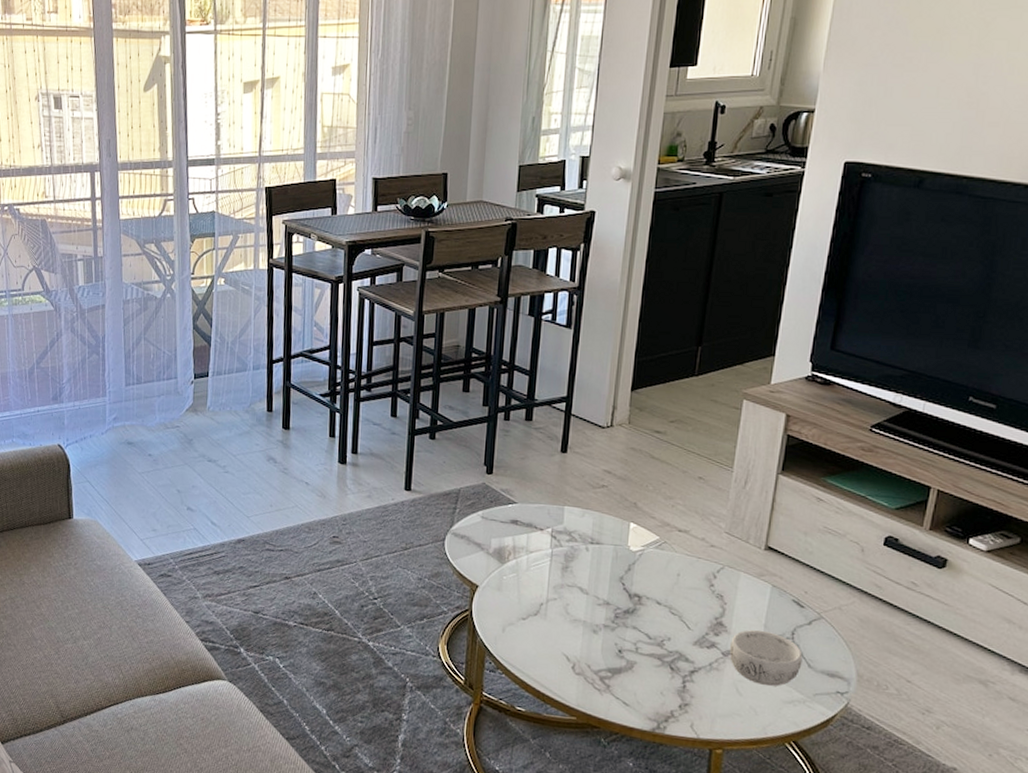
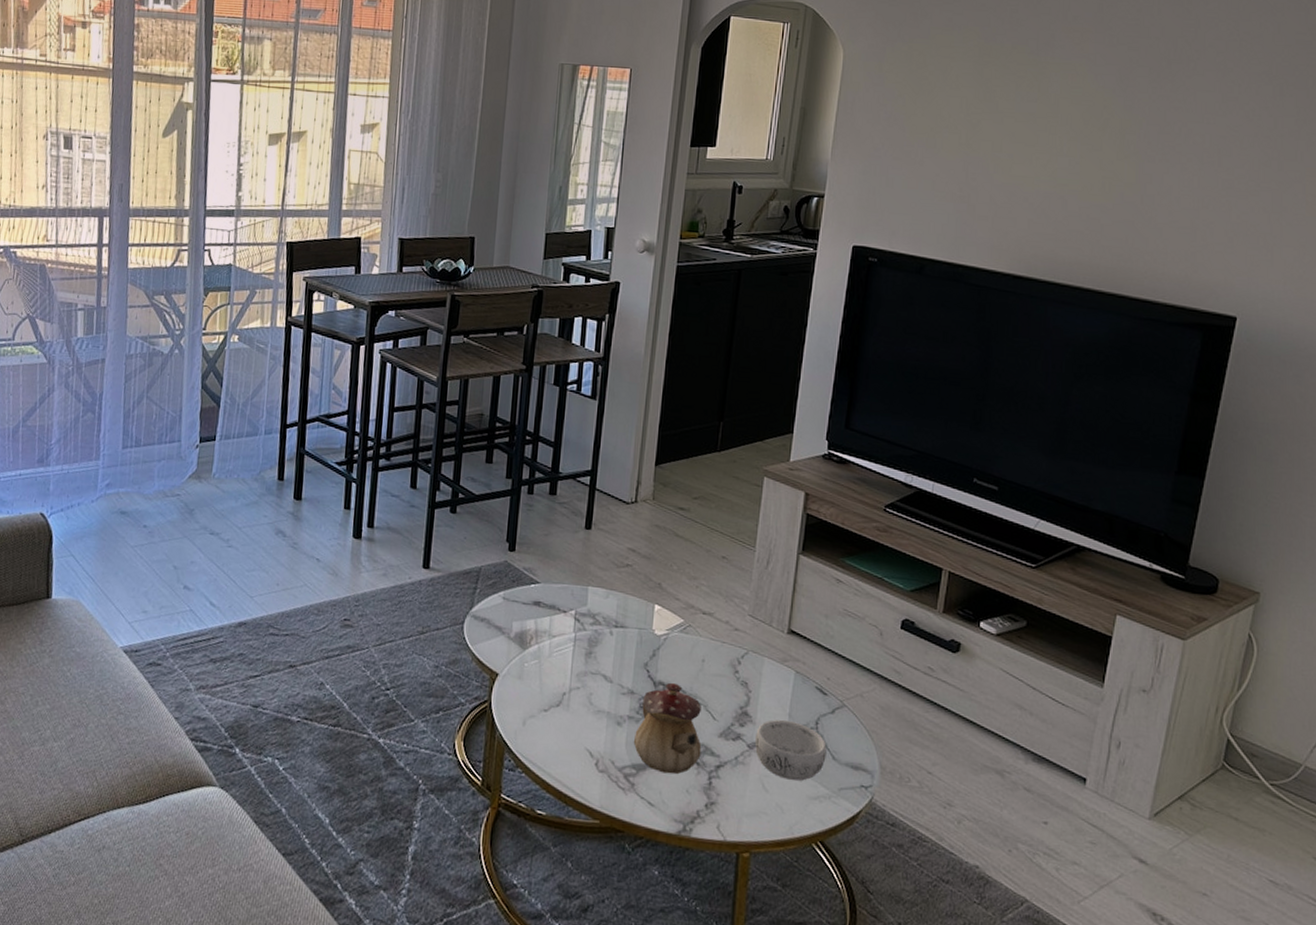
teapot: none [608,594,676,678] -> present [633,682,702,774]

